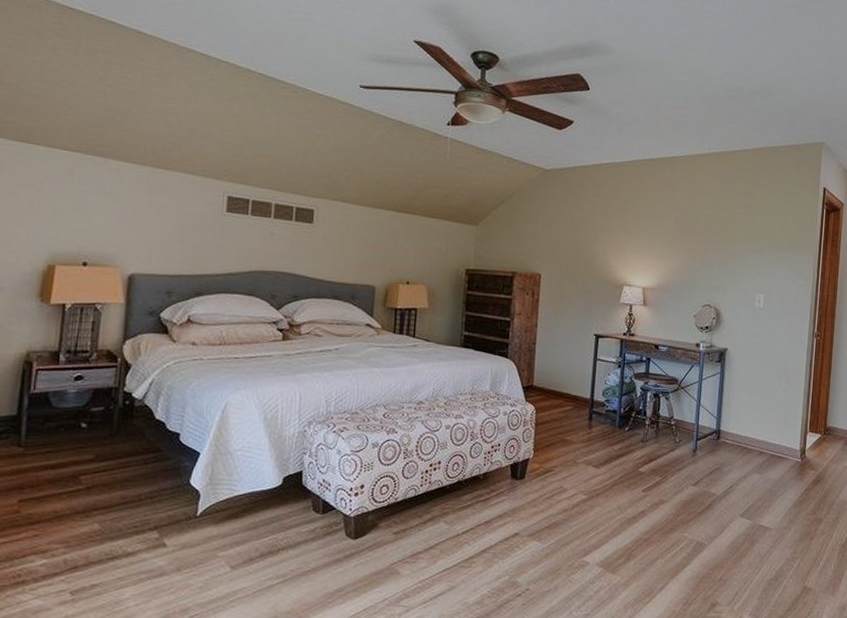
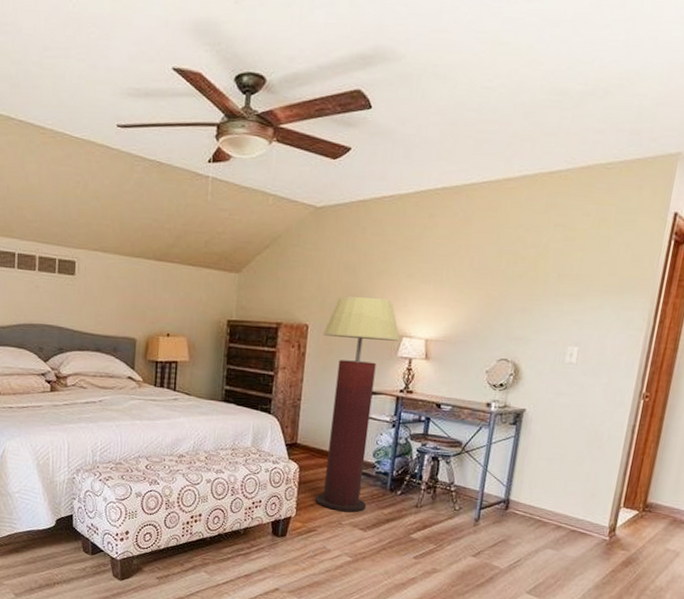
floor lamp: none [551,249,622,451] -> present [315,296,400,512]

